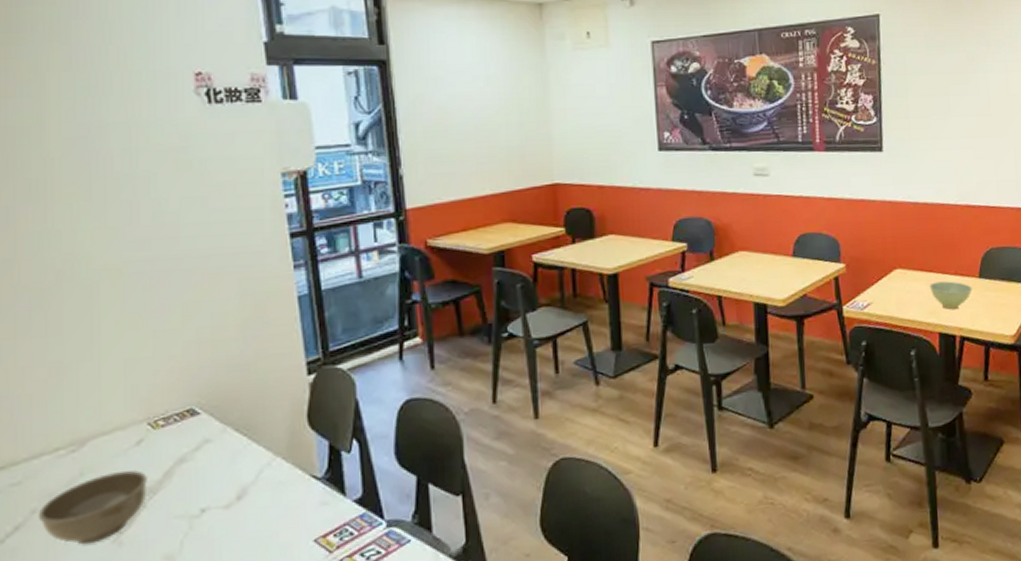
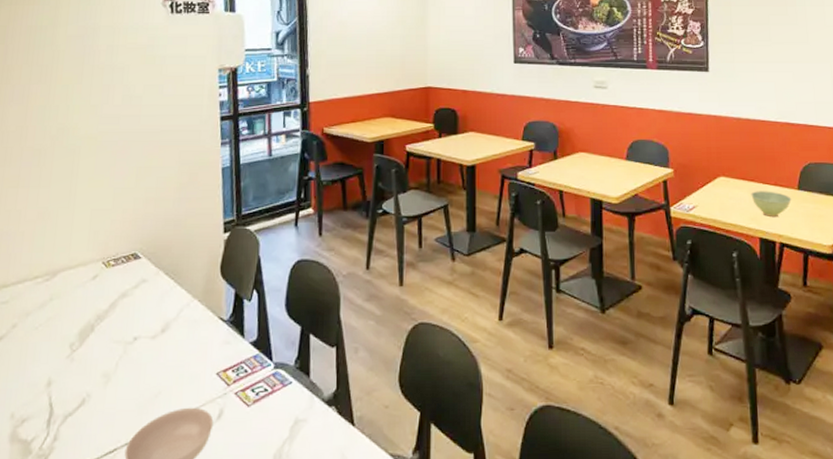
soup bowl: present [37,470,147,545] -> none [16,299,98,357]

